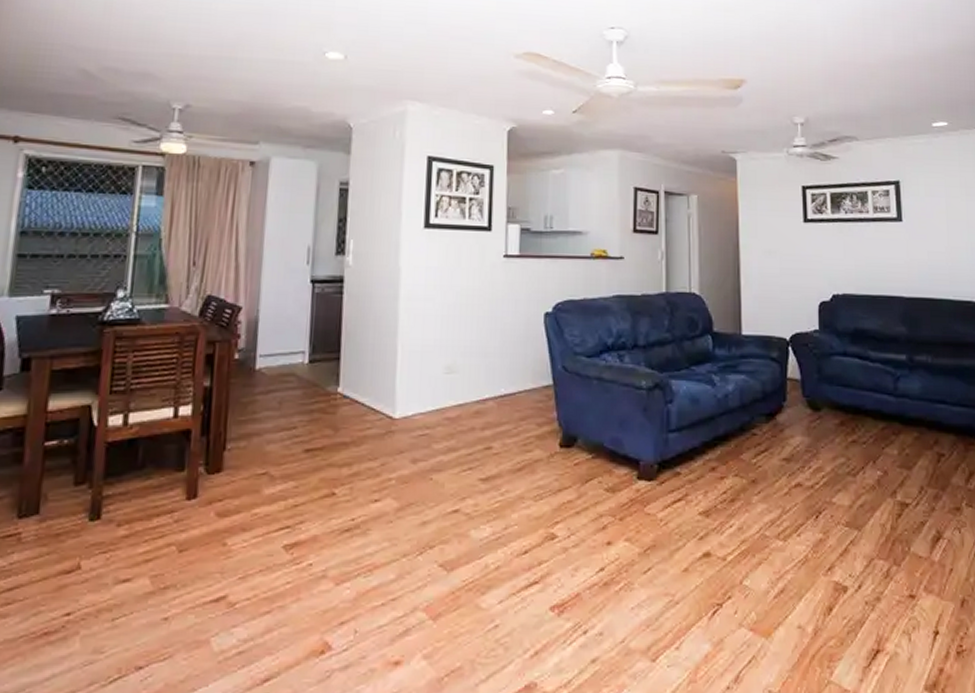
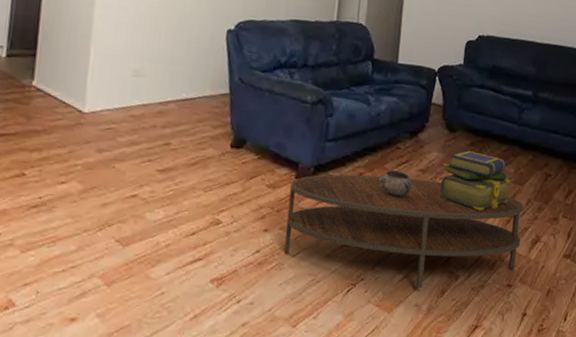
coffee table: none [632,469,919,606] -> present [283,174,524,289]
decorative bowl: none [735,461,776,493] -> present [378,170,412,197]
stack of books: none [810,432,896,505] -> present [440,151,511,211]

